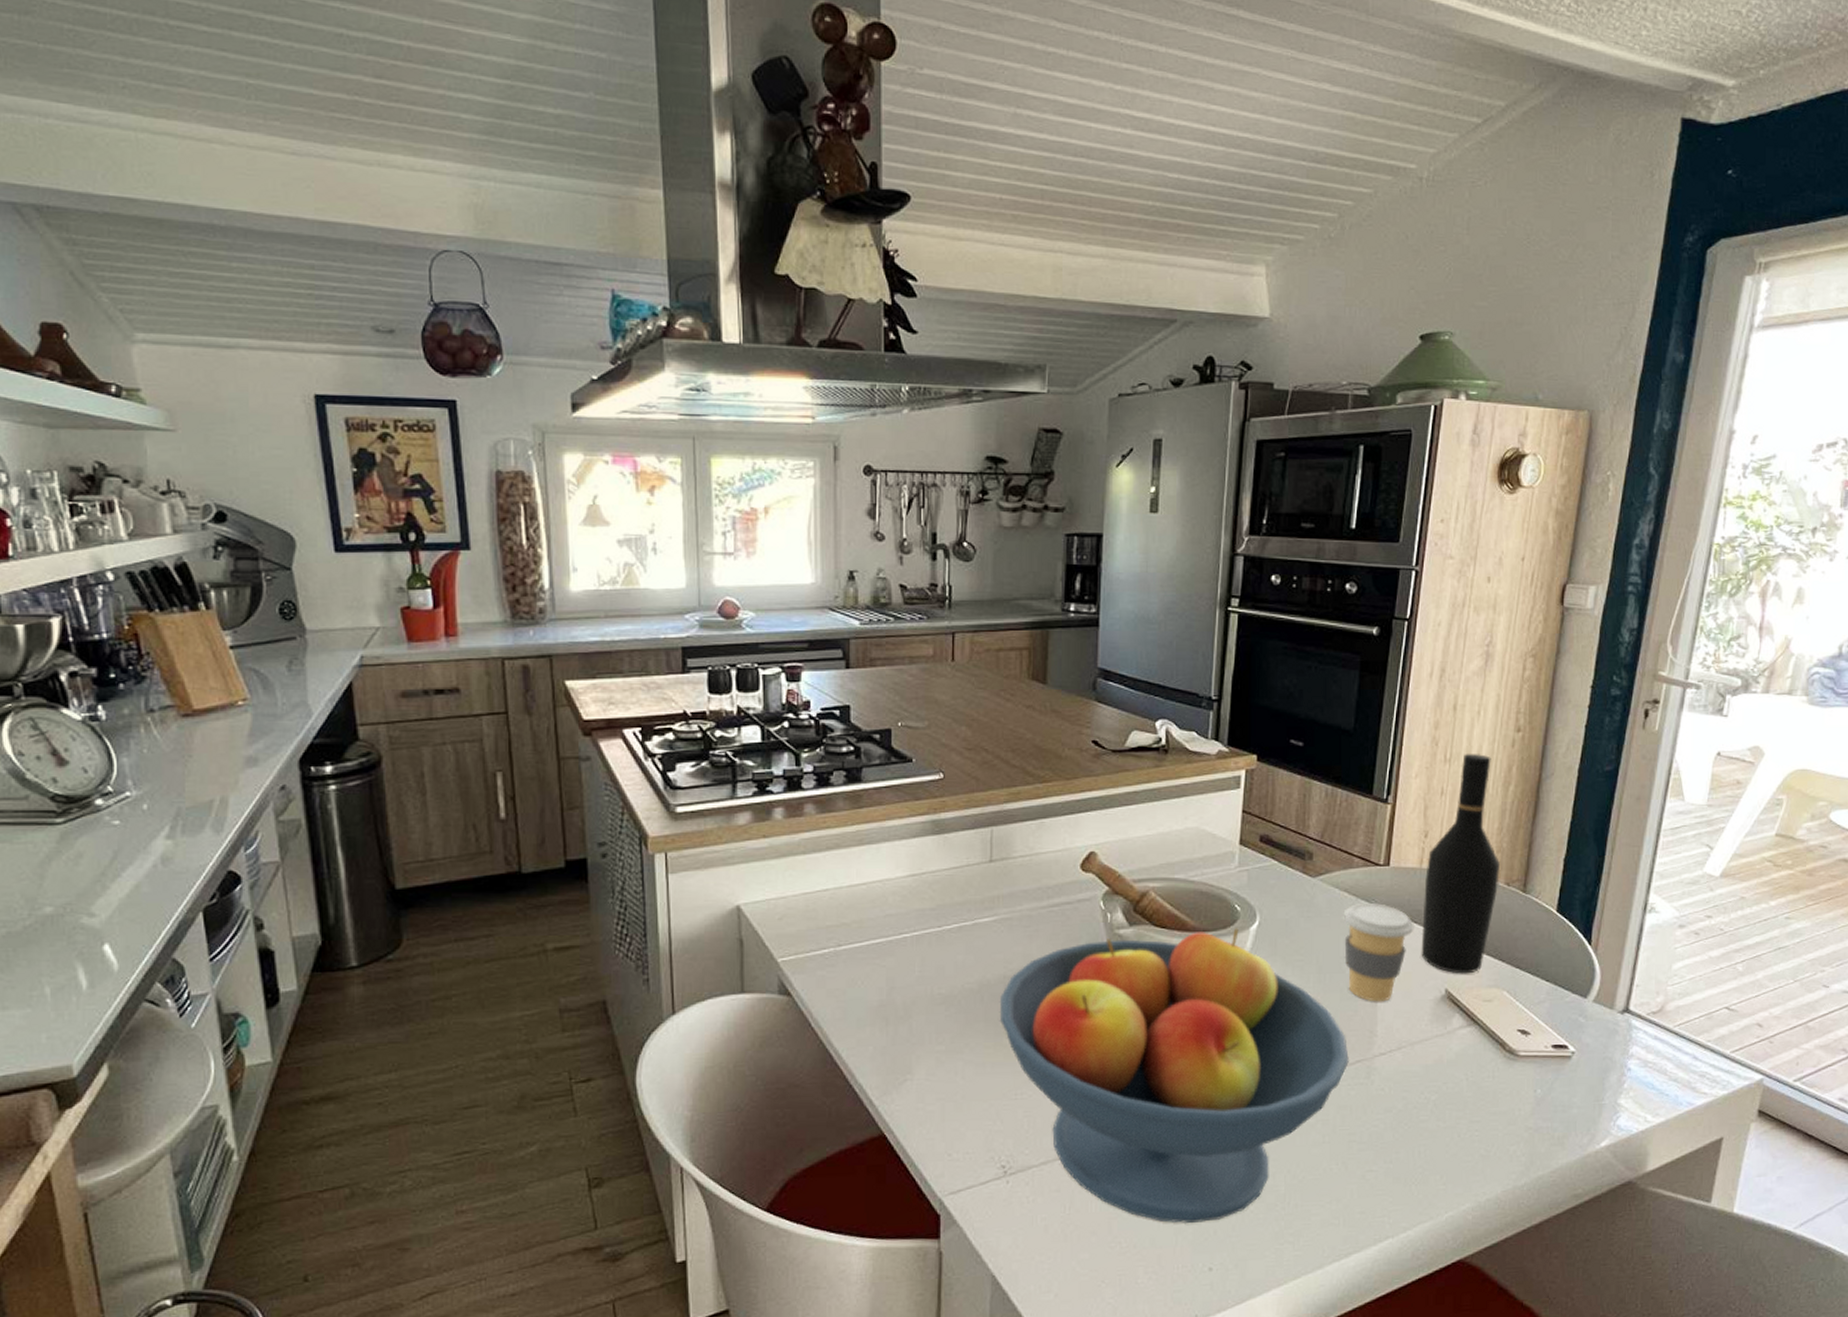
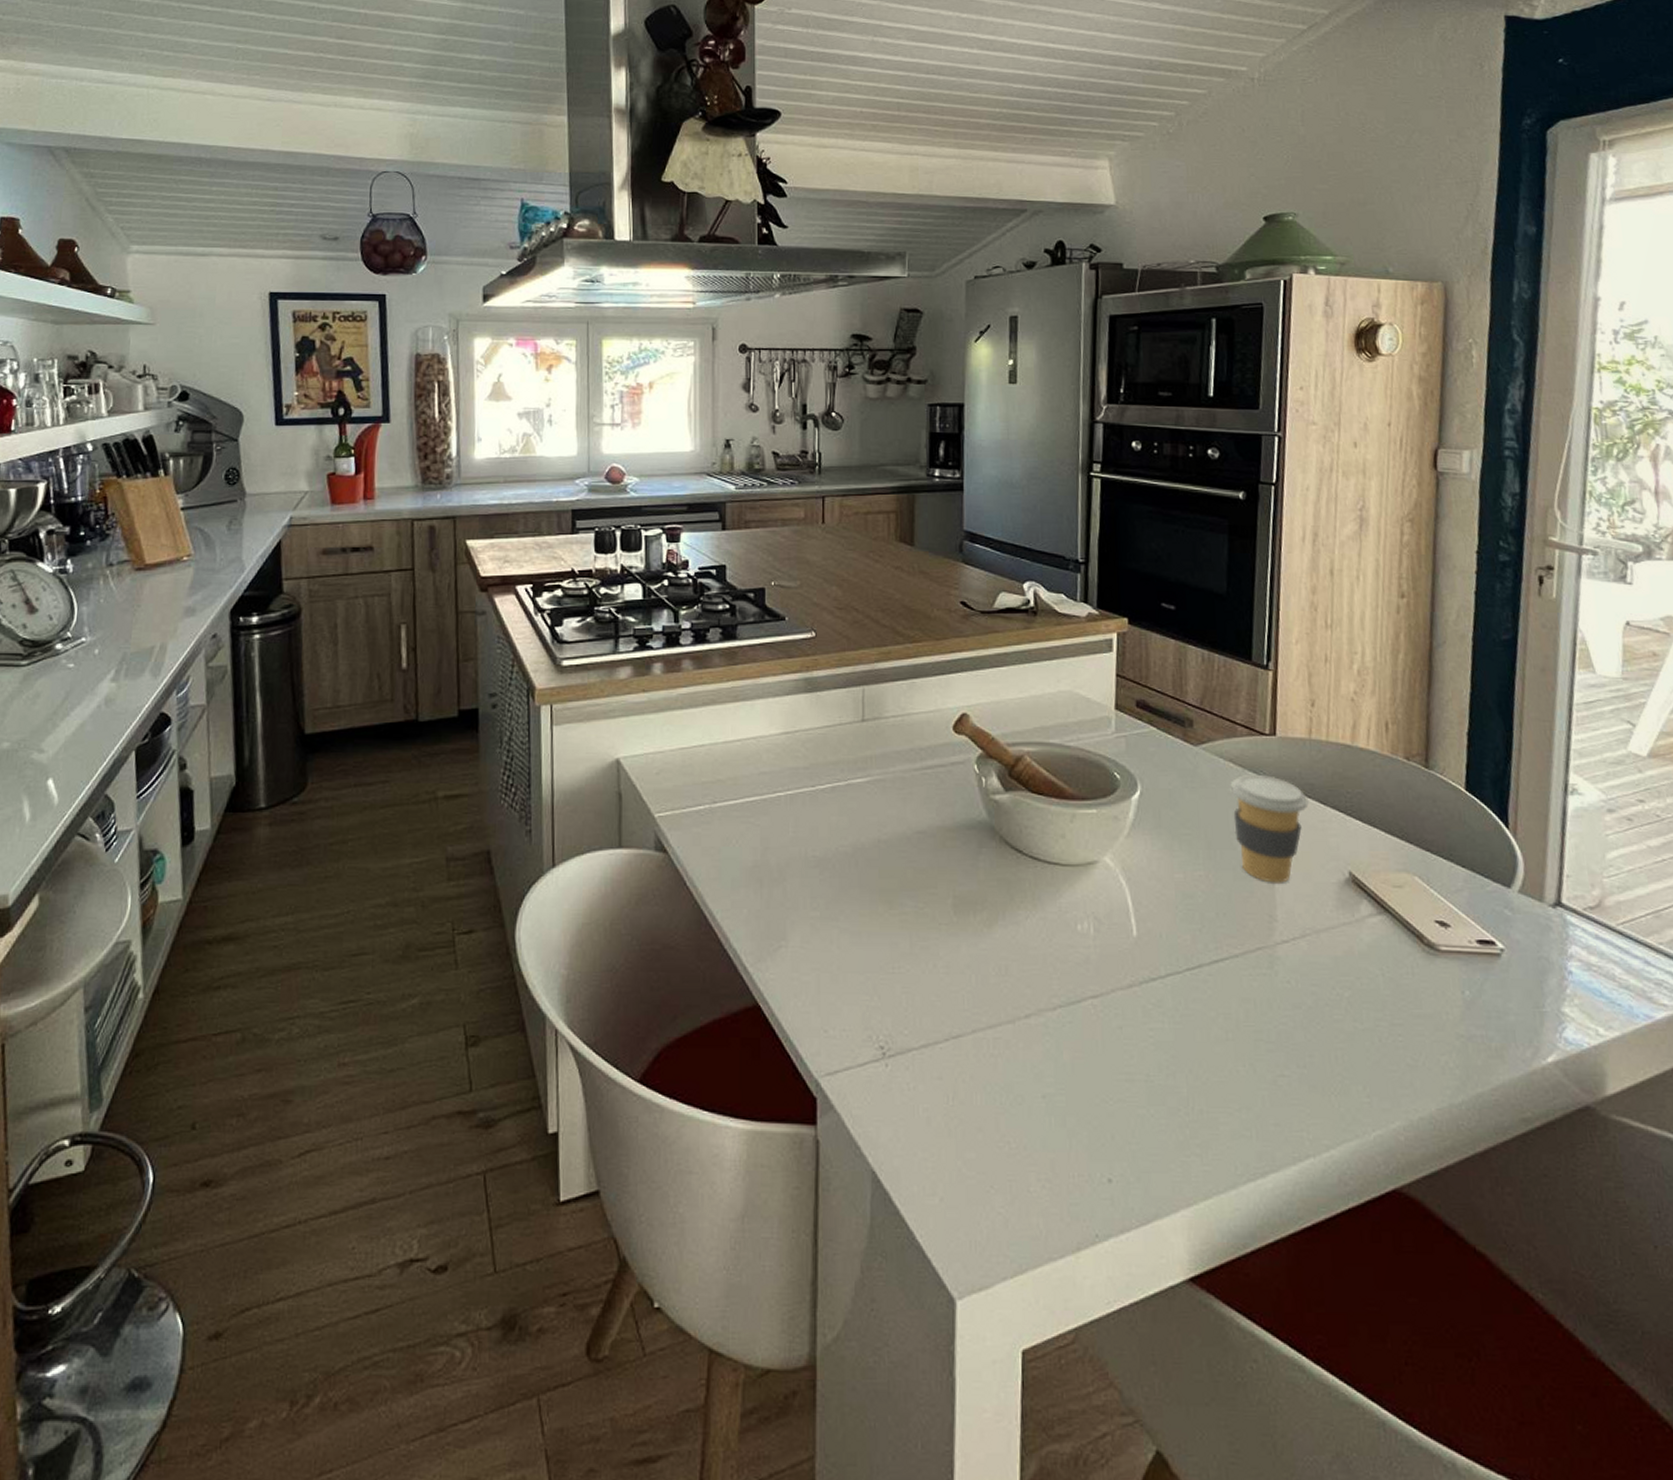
fruit bowl: present [999,928,1349,1223] -> none [874,797,1249,1124]
wine bottle: present [1421,754,1501,974] -> none [1316,620,1398,856]

